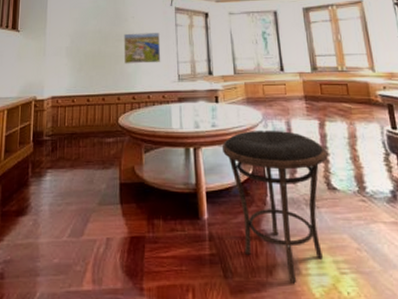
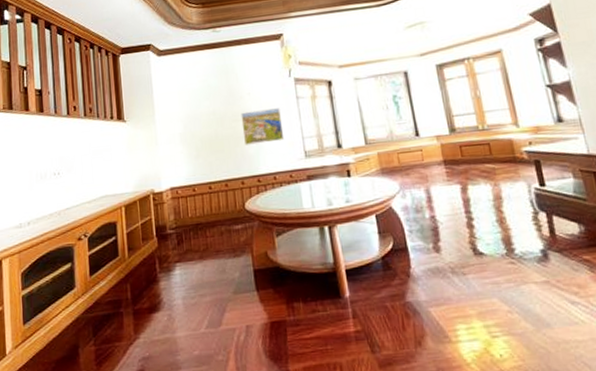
side table: present [221,130,328,282] -> none [358,199,472,350]

